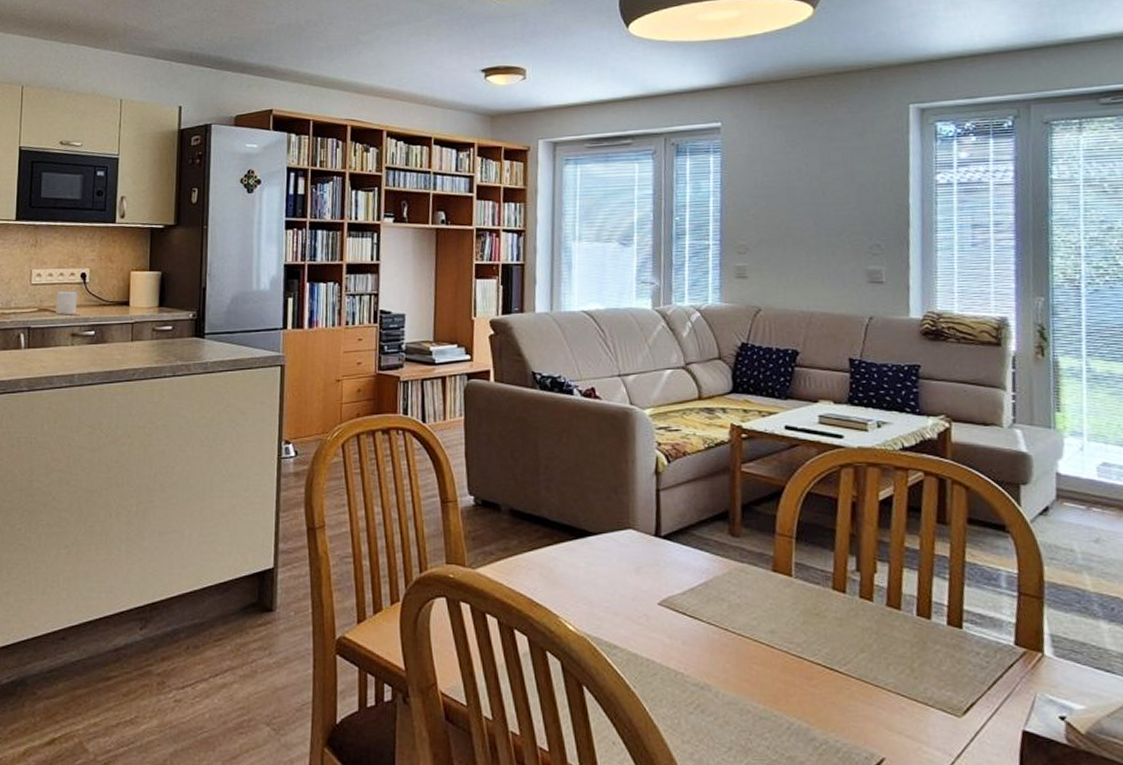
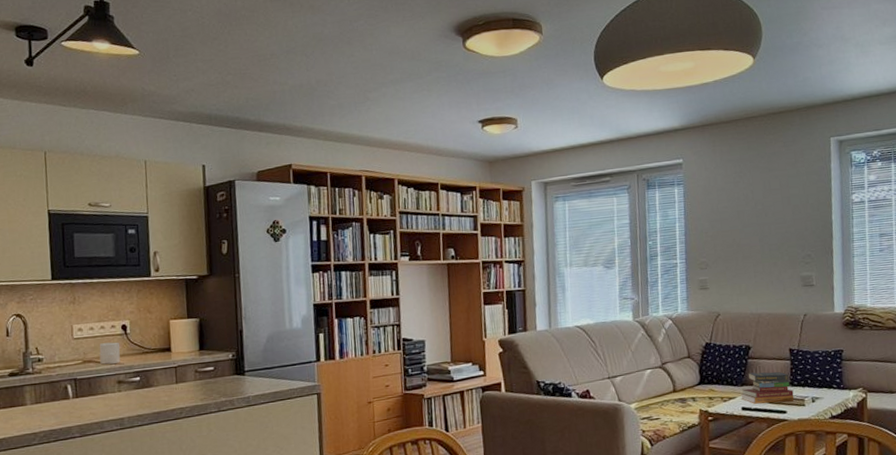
books: none [784,384,854,425] -> present [741,372,795,404]

